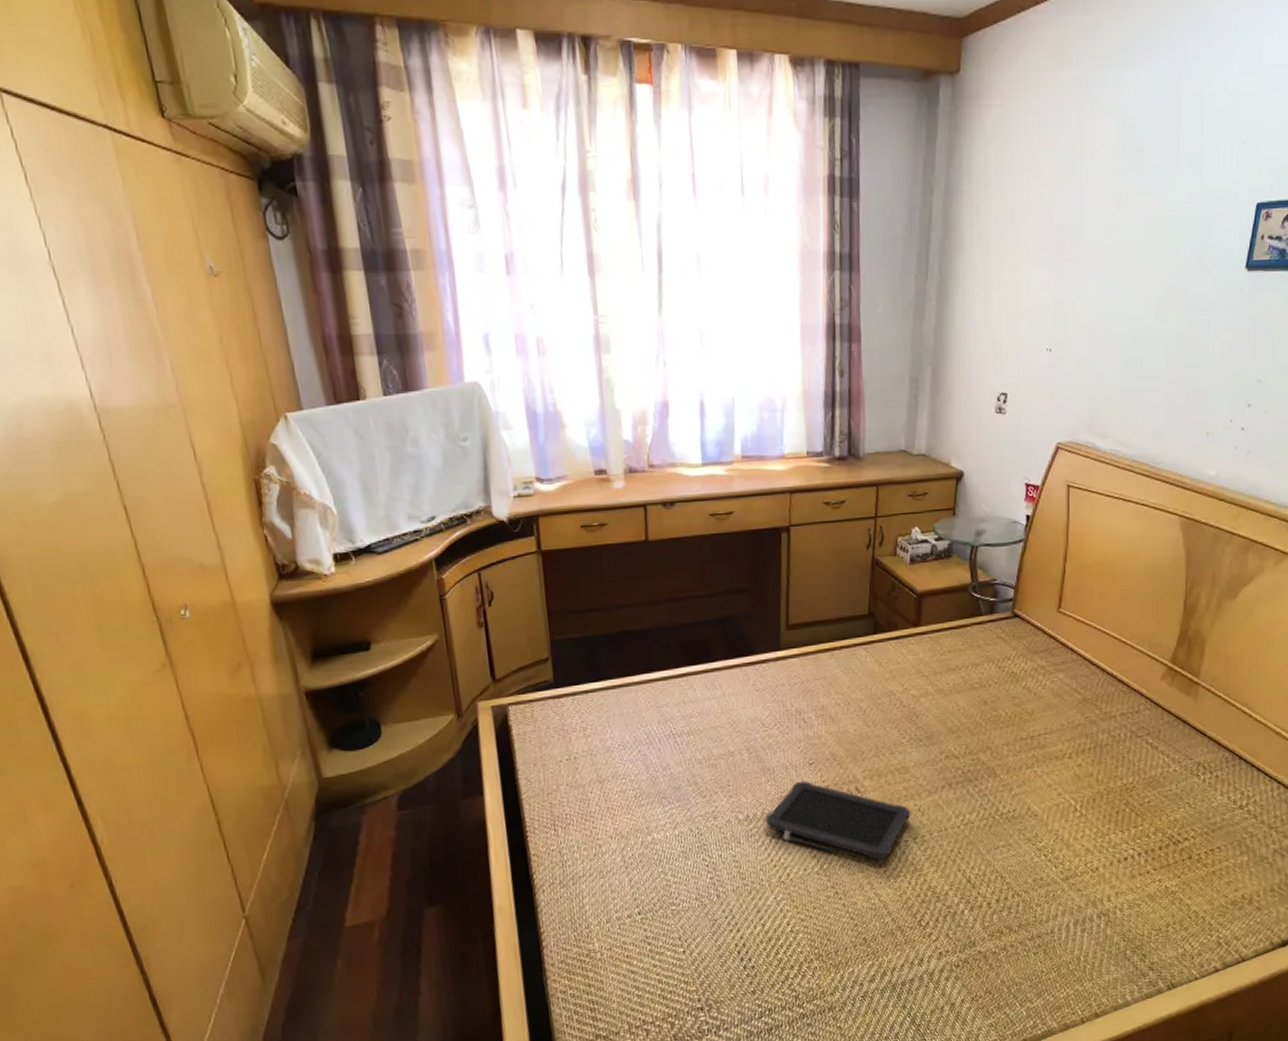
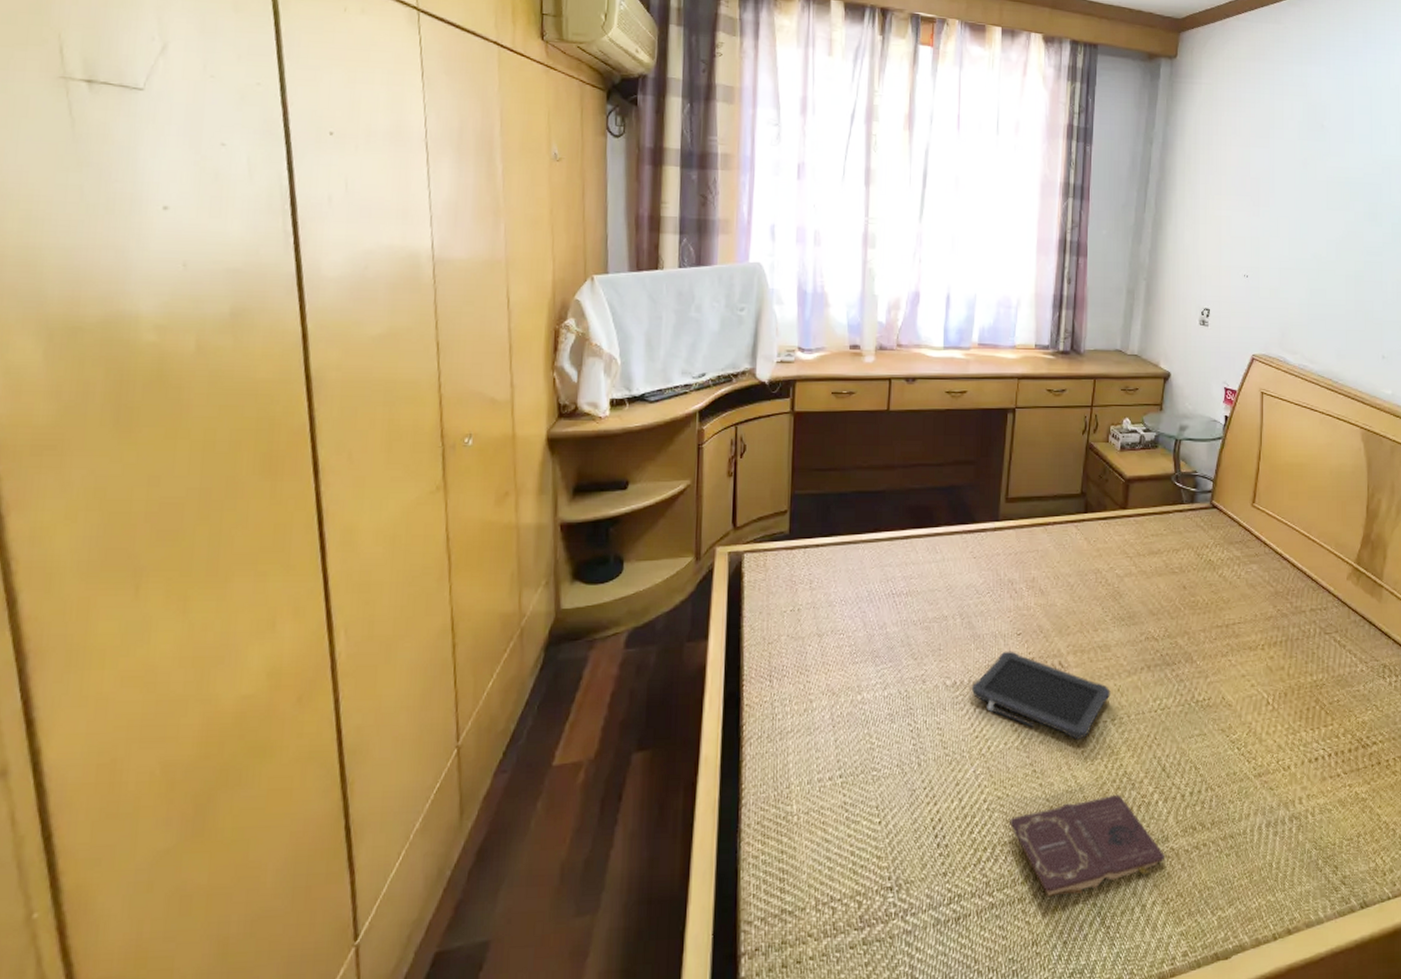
book: none [815,907,973,1005] -> present [1010,794,1166,898]

